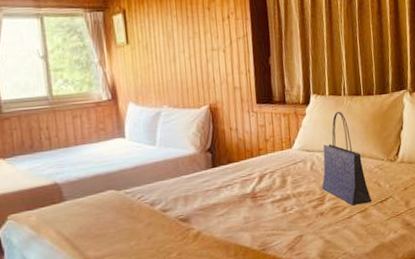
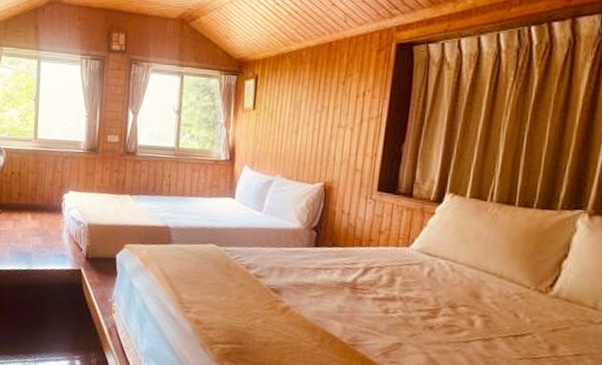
tote bag: present [322,111,372,206] -> none [437,218,501,333]

